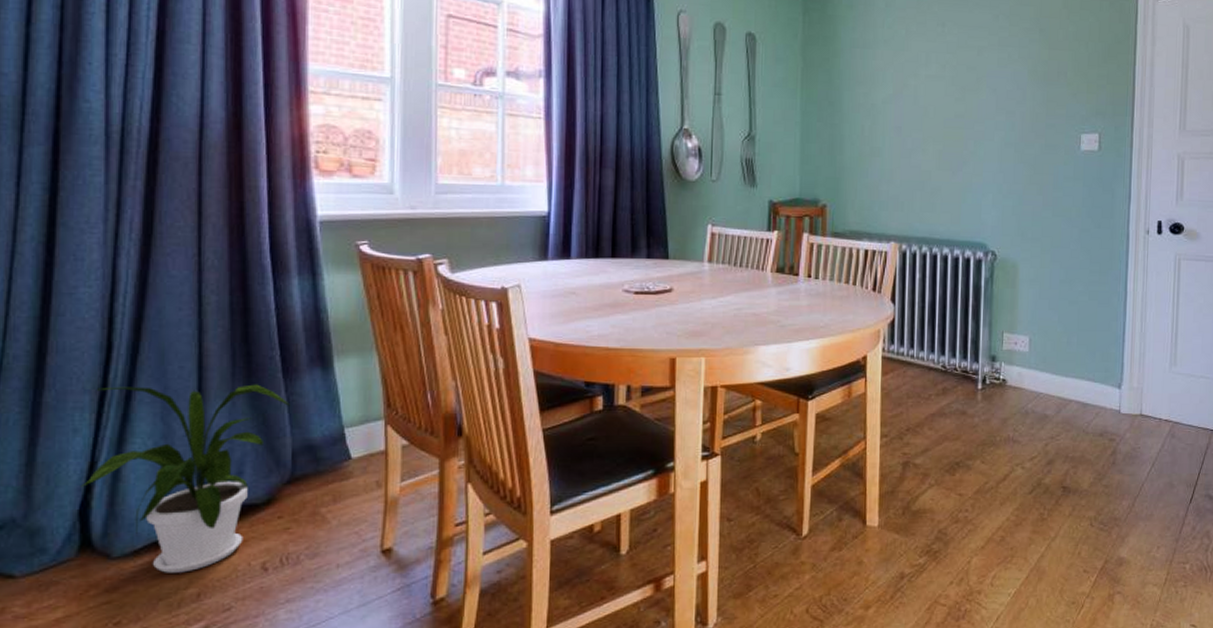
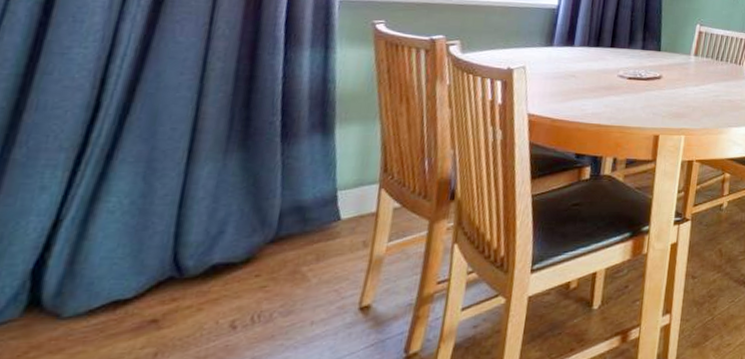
house plant: present [80,384,290,573] -> none [38,145,284,333]

